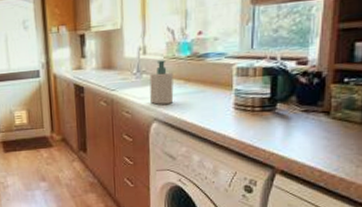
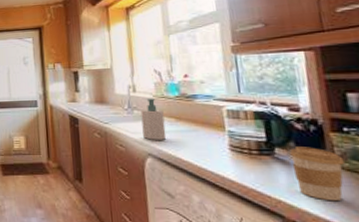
coffee cup: none [290,100,338,150] -> present [289,147,345,202]

